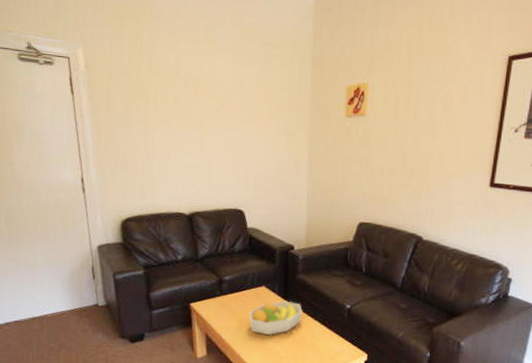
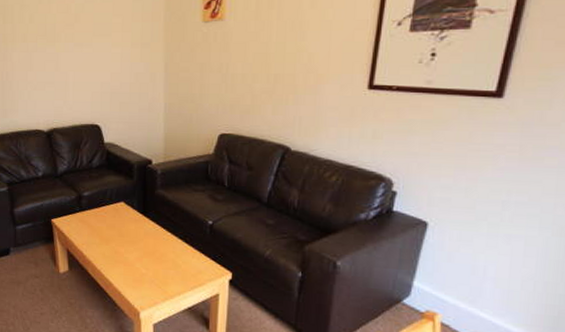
fruit bowl: present [249,300,302,335] -> none [108,216,162,251]

